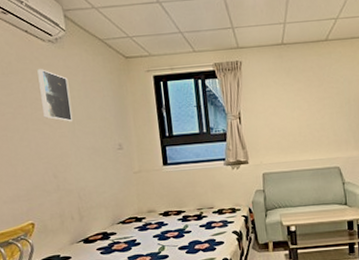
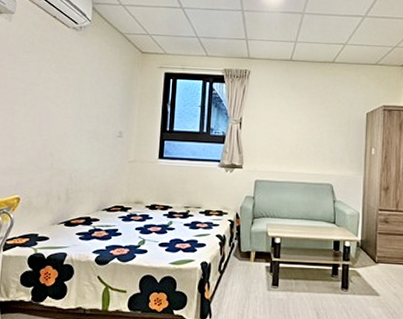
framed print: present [37,69,73,122] -> none [52,52,84,105]

